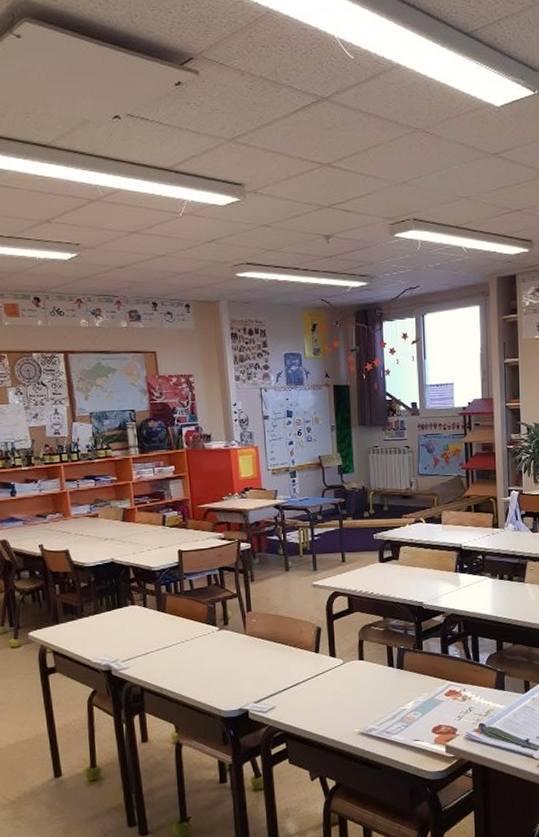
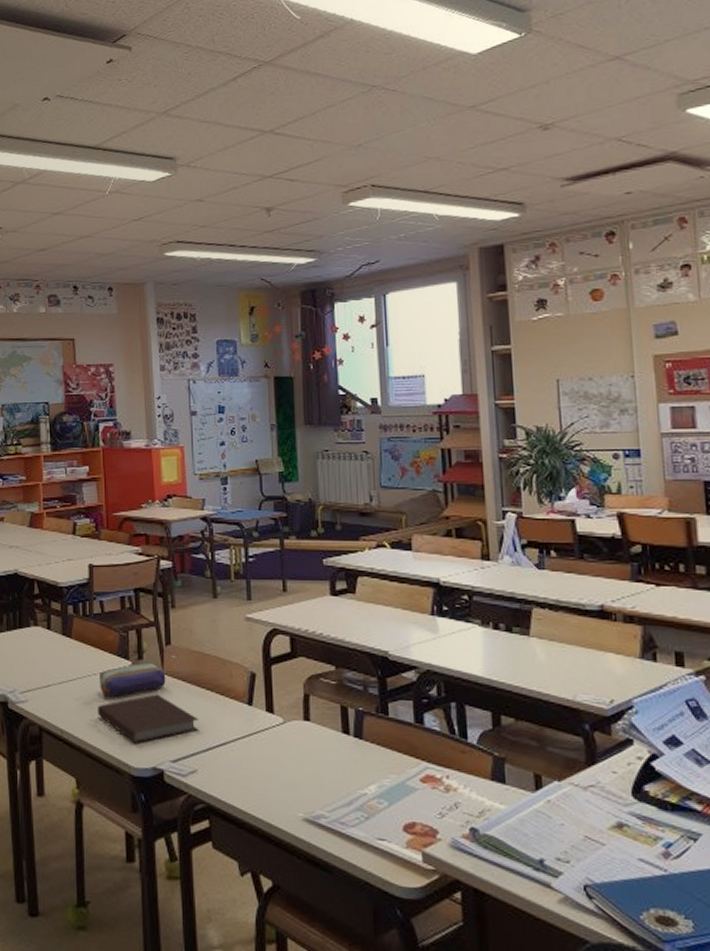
pencil case: none [191,627,248,657] -> present [100,662,166,697]
notebook: none [191,651,277,691] -> present [97,694,200,743]

